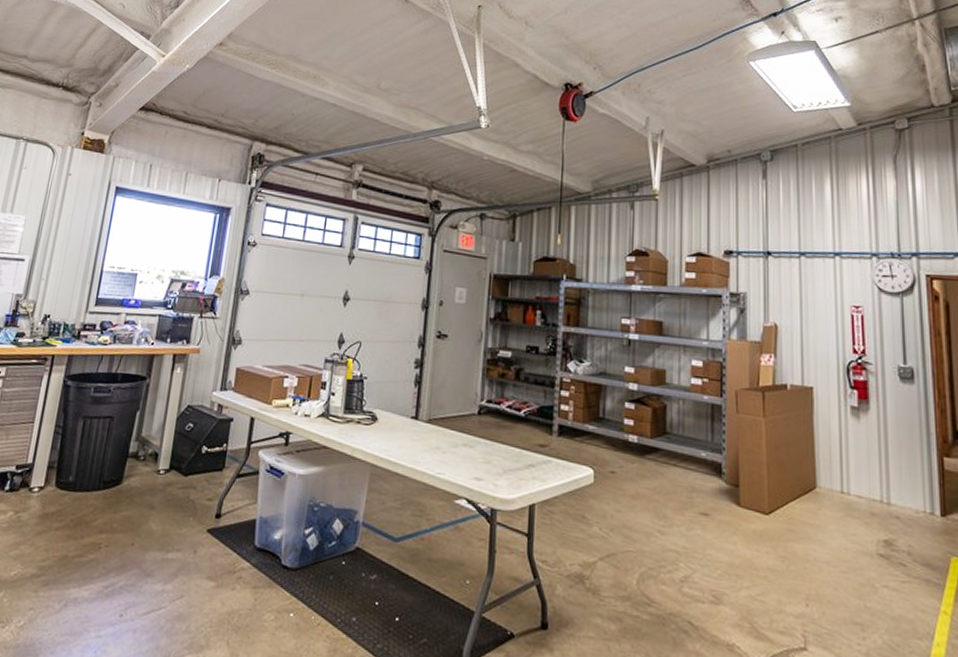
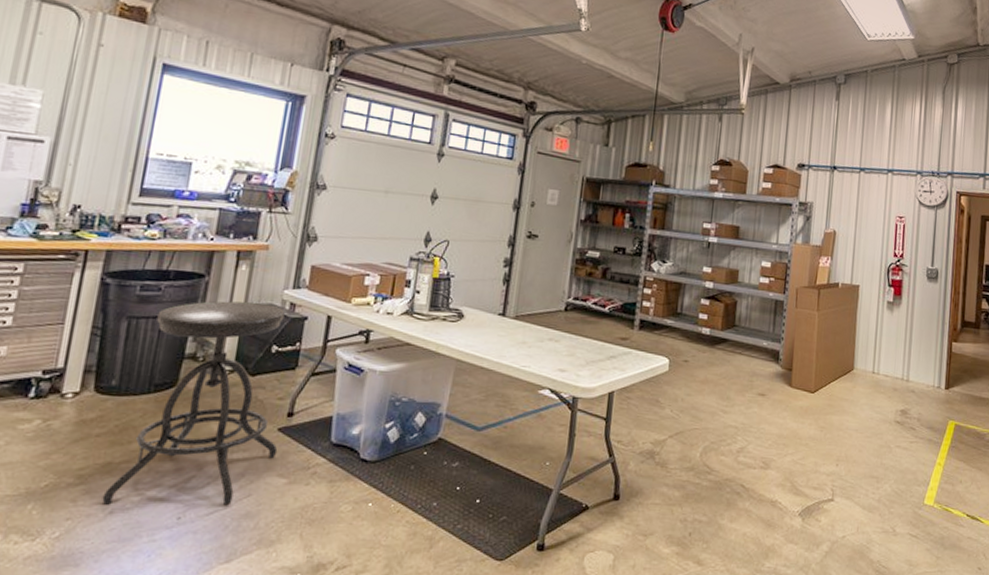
stool: none [58,402,214,606] -> present [102,301,285,506]

